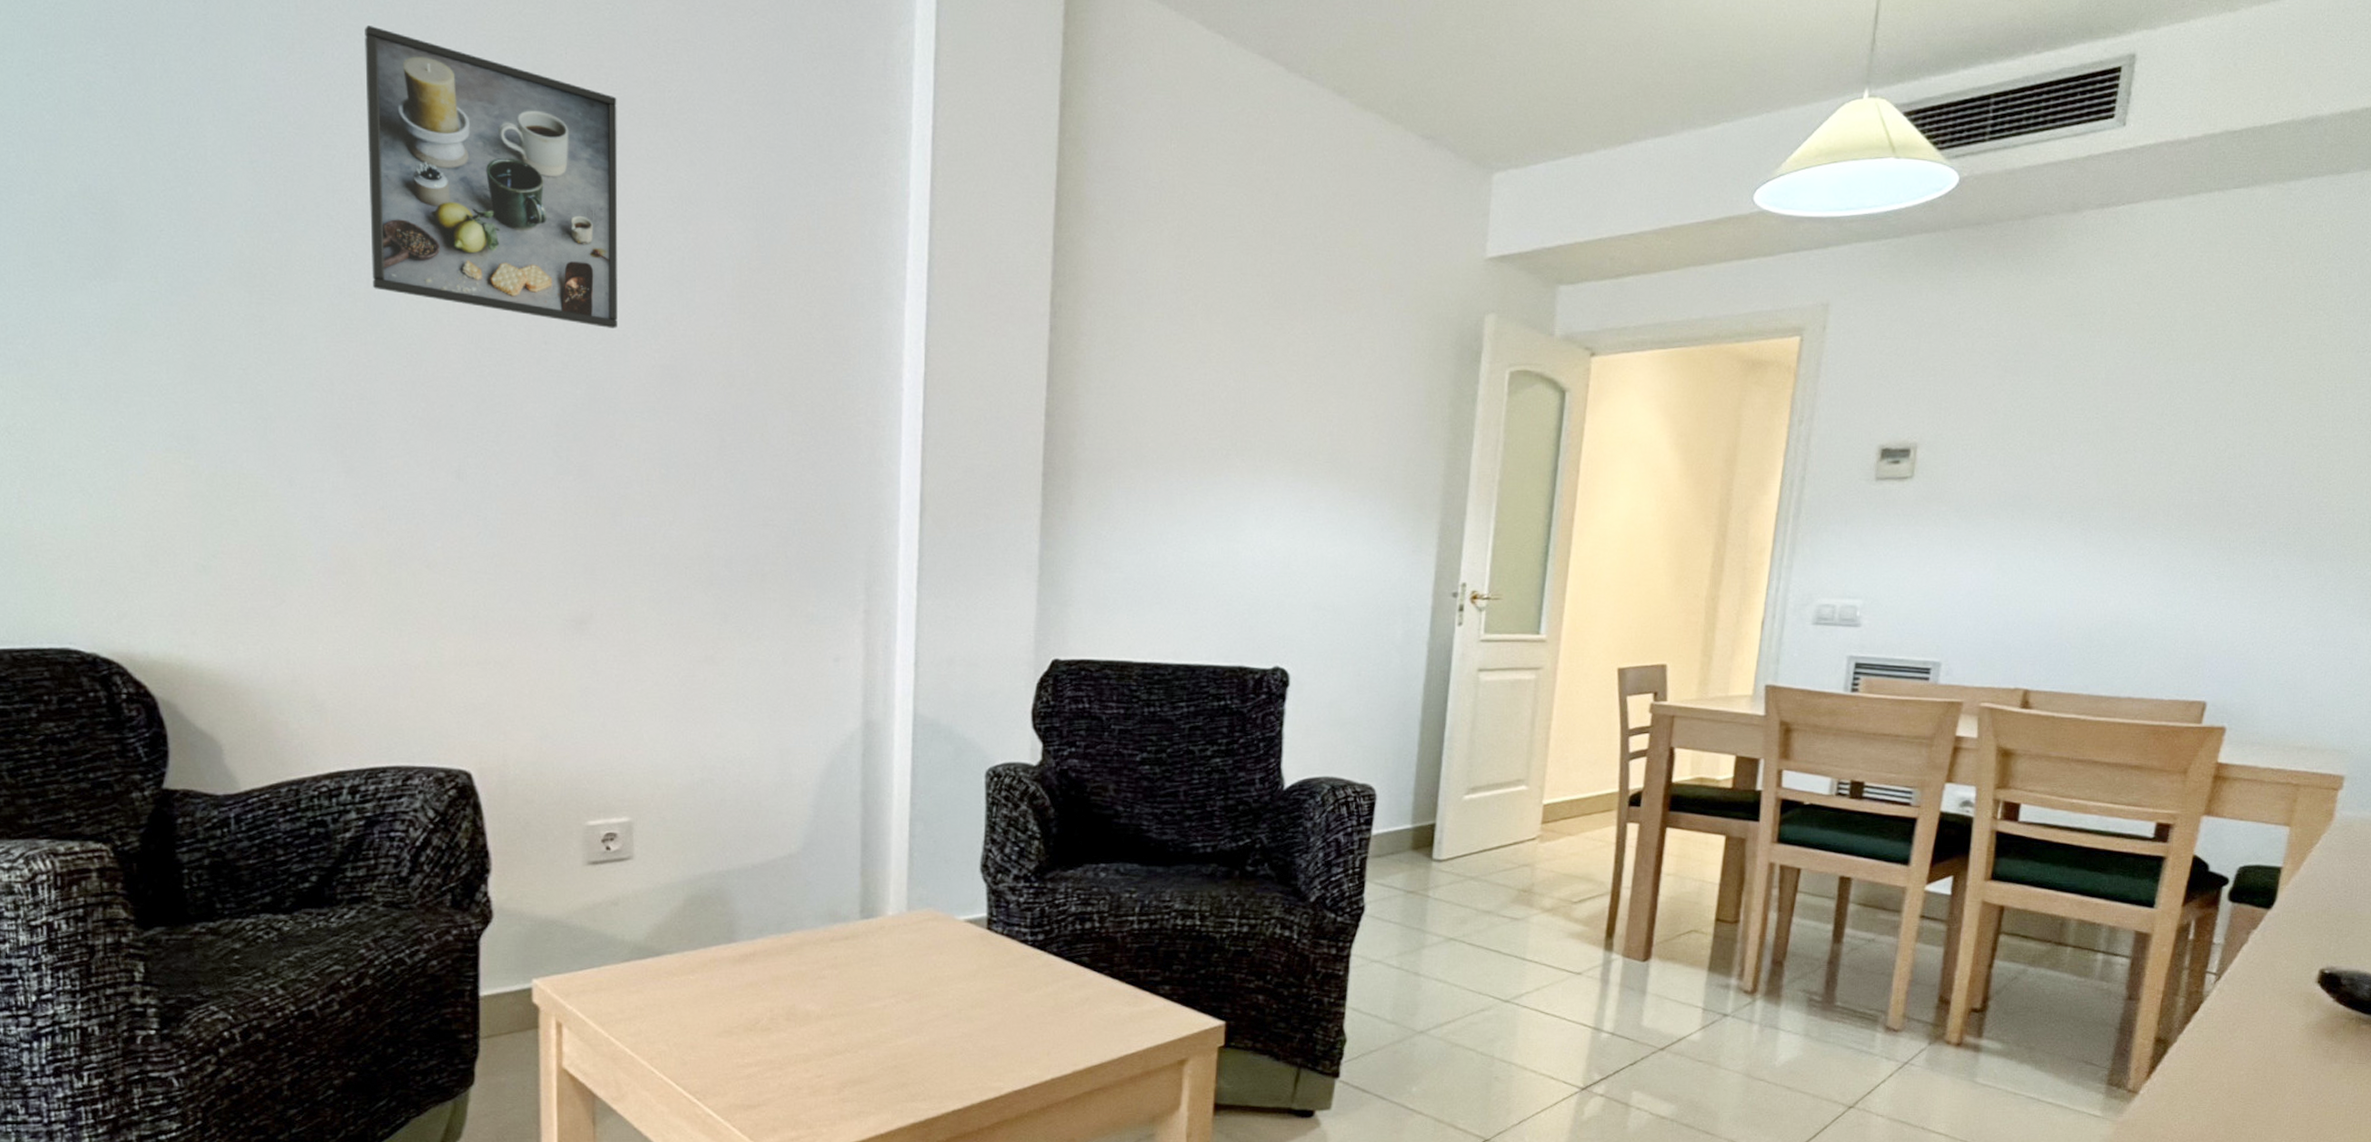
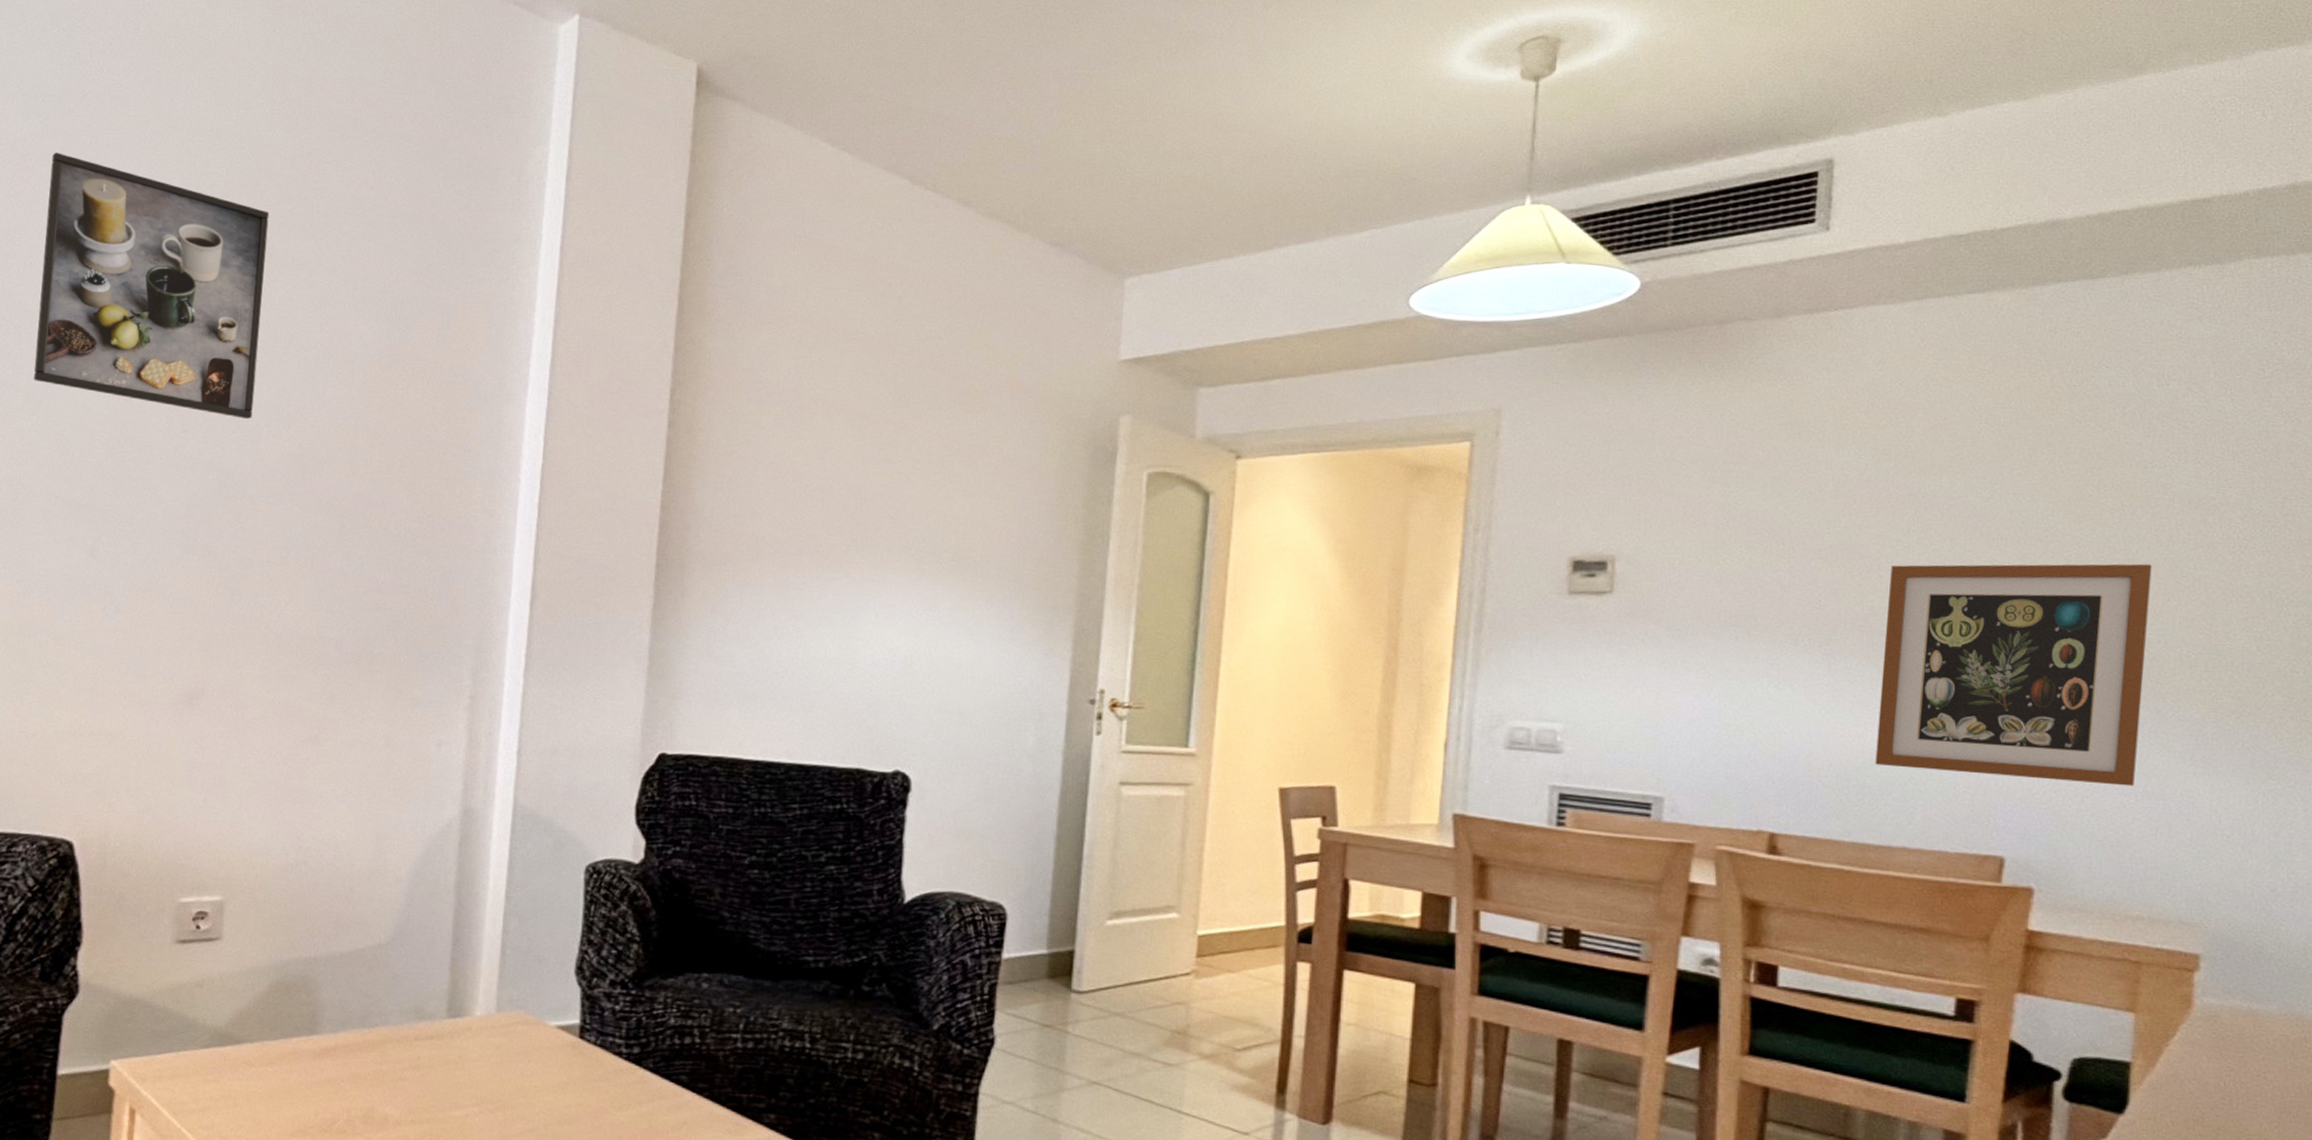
wall art: none [2114,440,2352,637] -> present [1875,563,2152,787]

